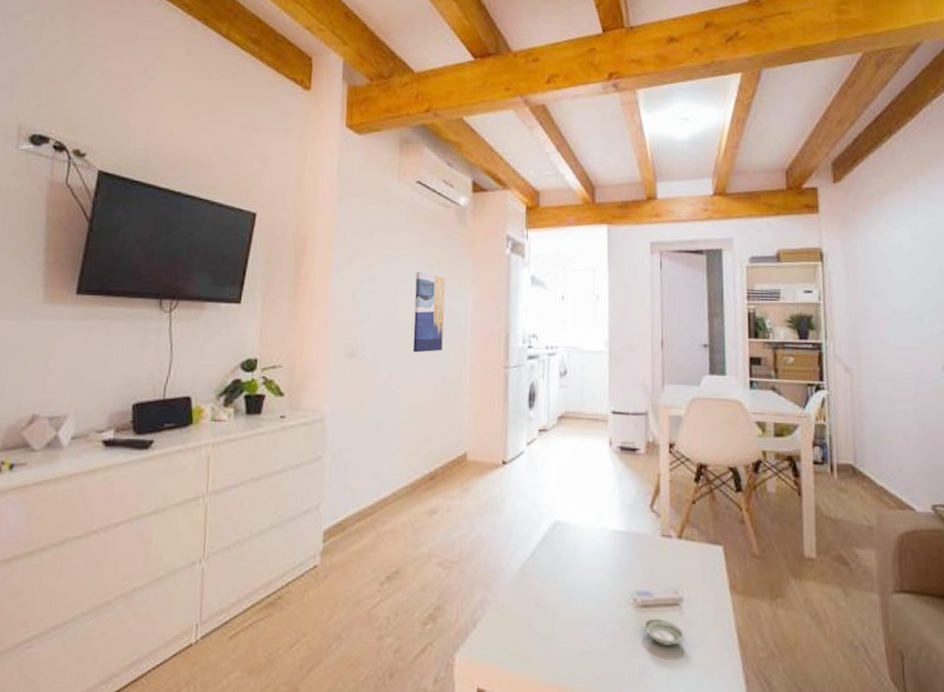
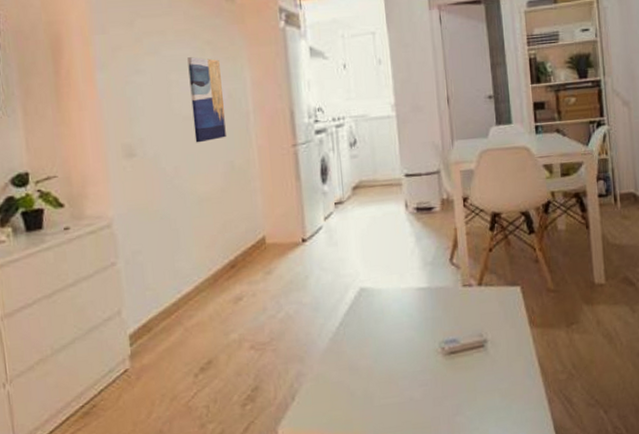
saucer: present [643,618,685,646] -> none [452,361,492,385]

